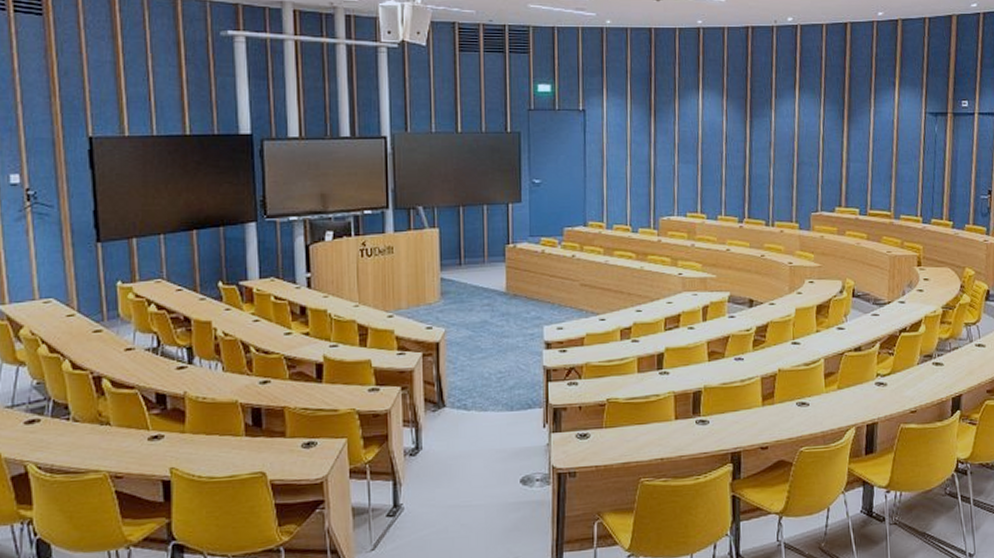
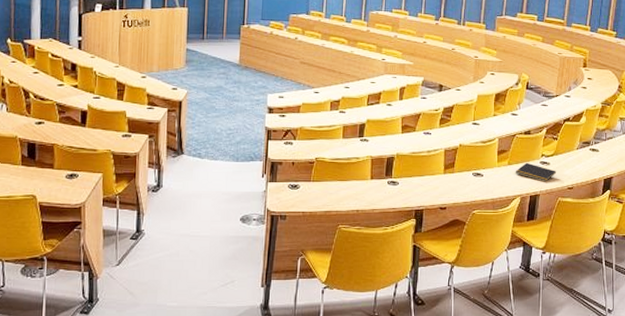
notepad: none [846,384,896,407] -> present [515,162,557,182]

